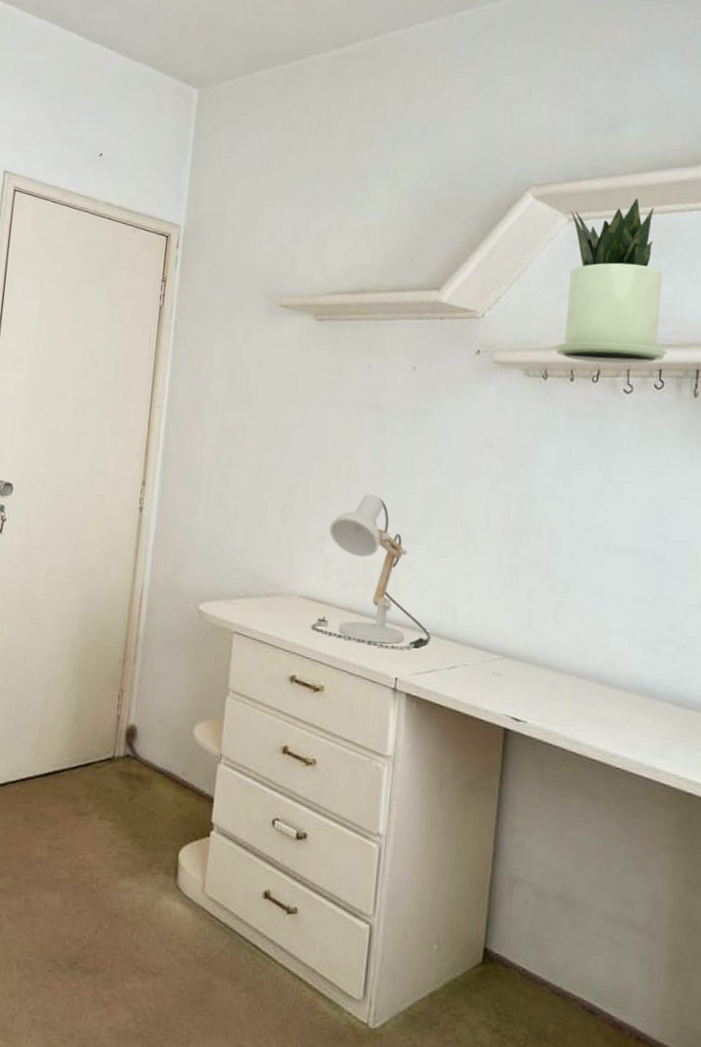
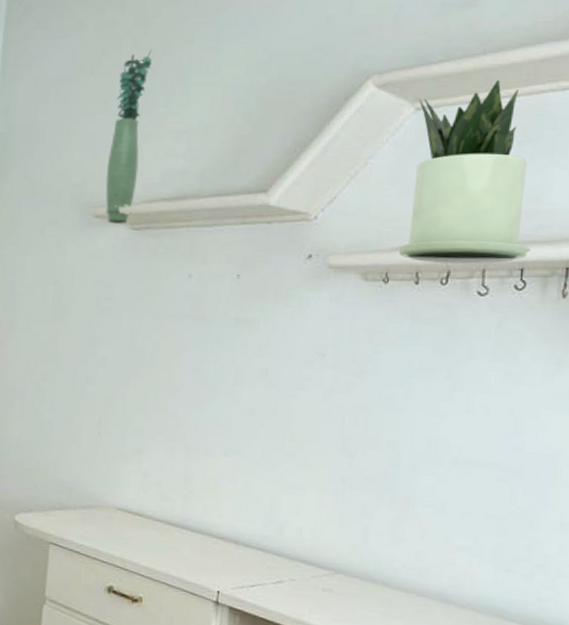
vase: none [291,149,335,315] -> present [105,49,152,224]
desk lamp: present [311,493,431,650] -> none [128,405,256,564]

